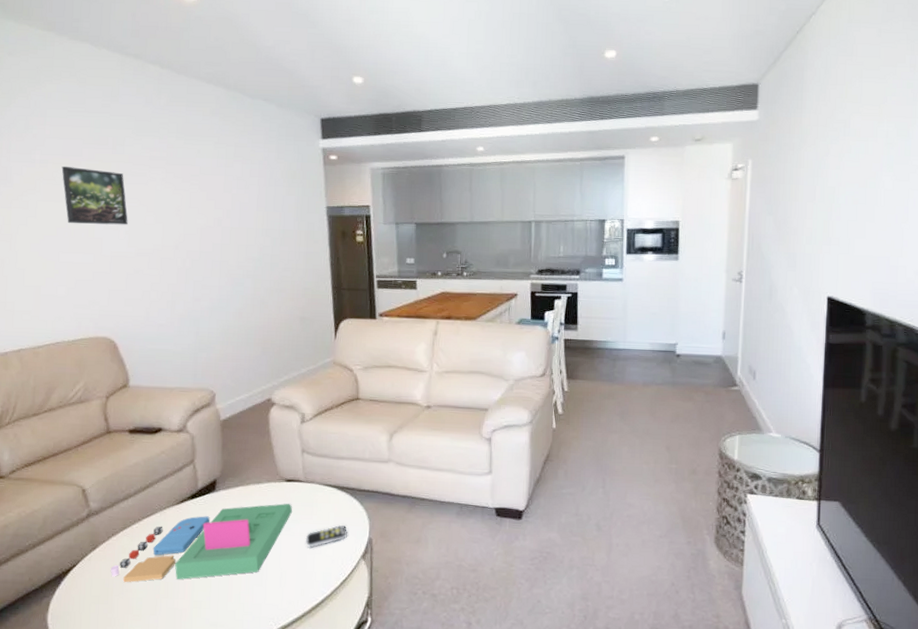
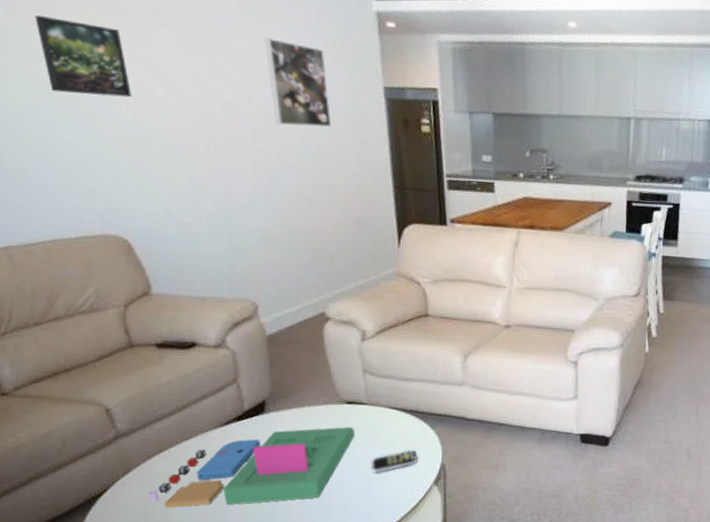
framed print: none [234,173,284,241] -> present [265,38,332,127]

